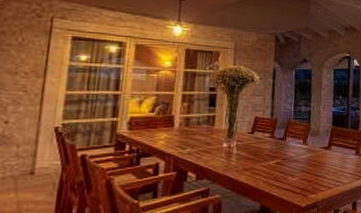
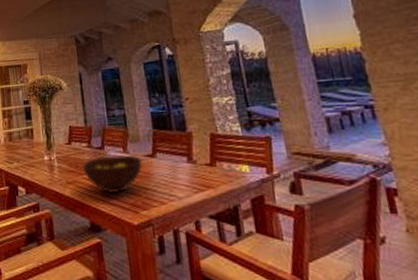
fruit bowl: none [262,146,318,180] -> present [82,155,143,194]

